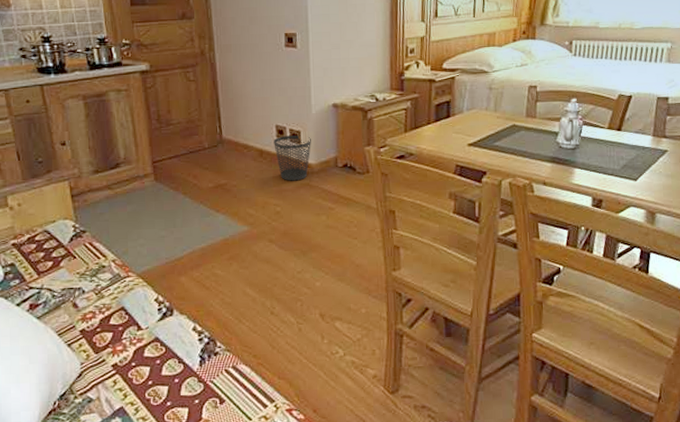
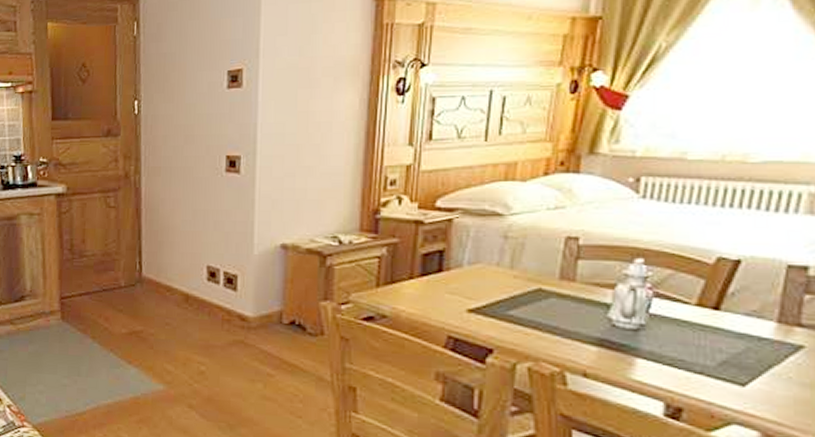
wastebasket: present [274,135,311,181] -> none [203,279,250,336]

